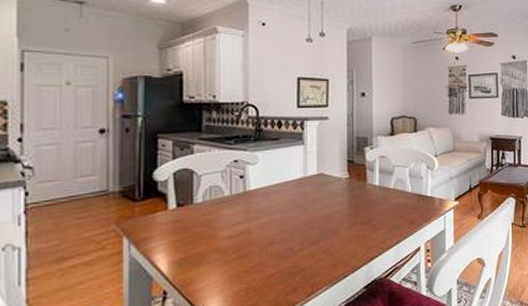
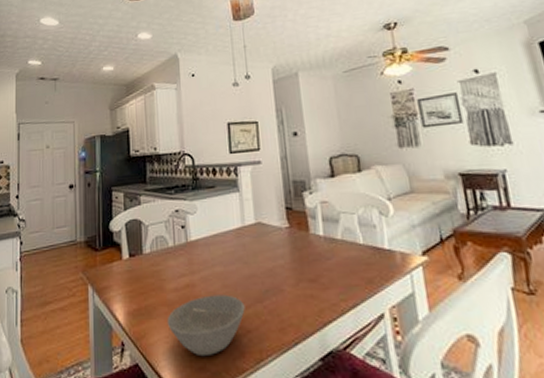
bowl: none [217,239,301,296] -> present [167,294,245,357]

